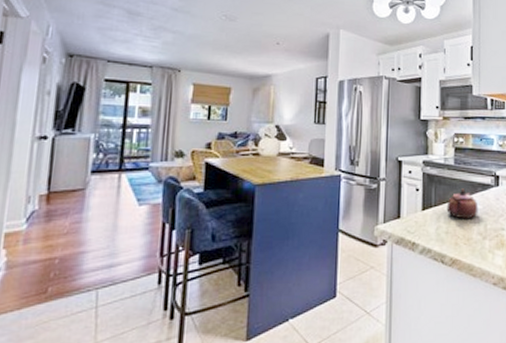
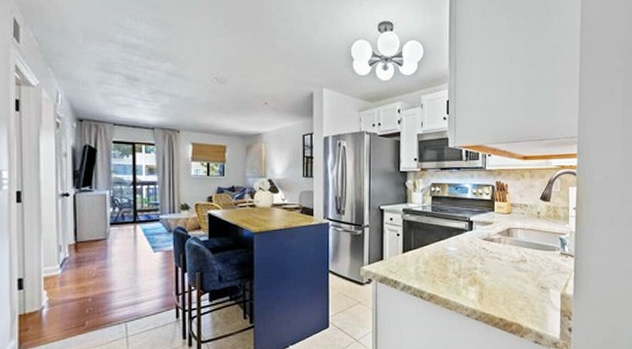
teapot: present [446,188,479,219] -> none [425,233,454,260]

